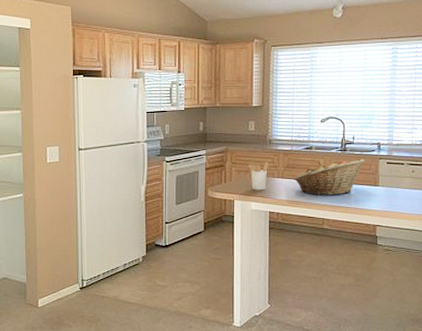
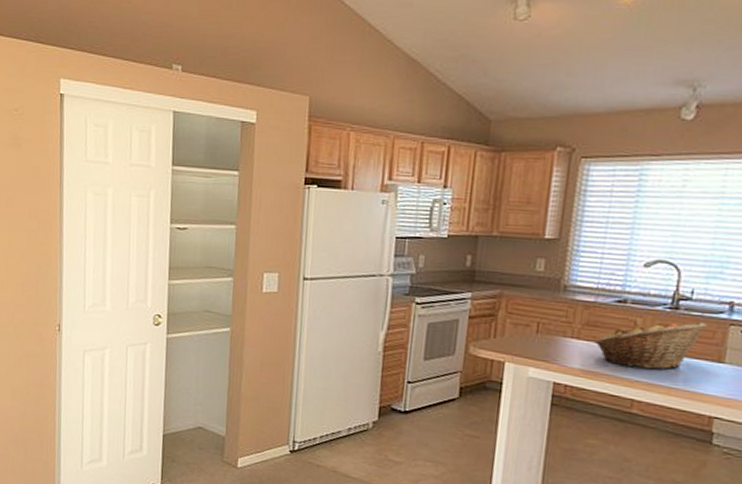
utensil holder: present [248,162,269,190] -> none [530,315,560,353]

